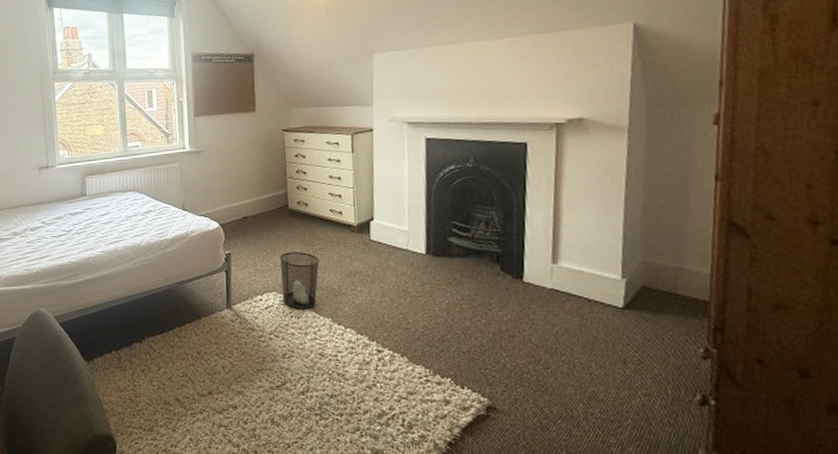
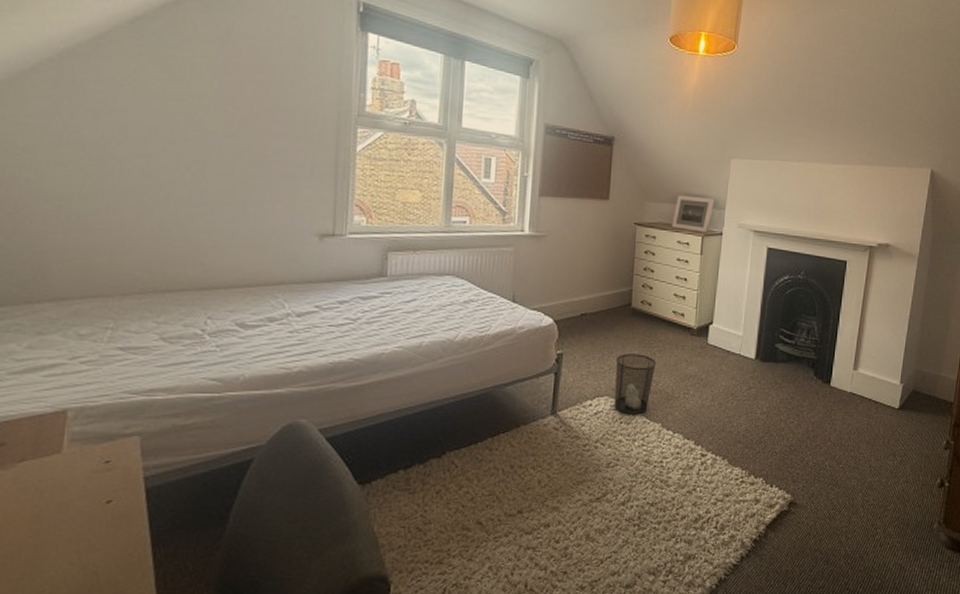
picture frame: none [319,96,361,131] -> present [672,194,715,233]

